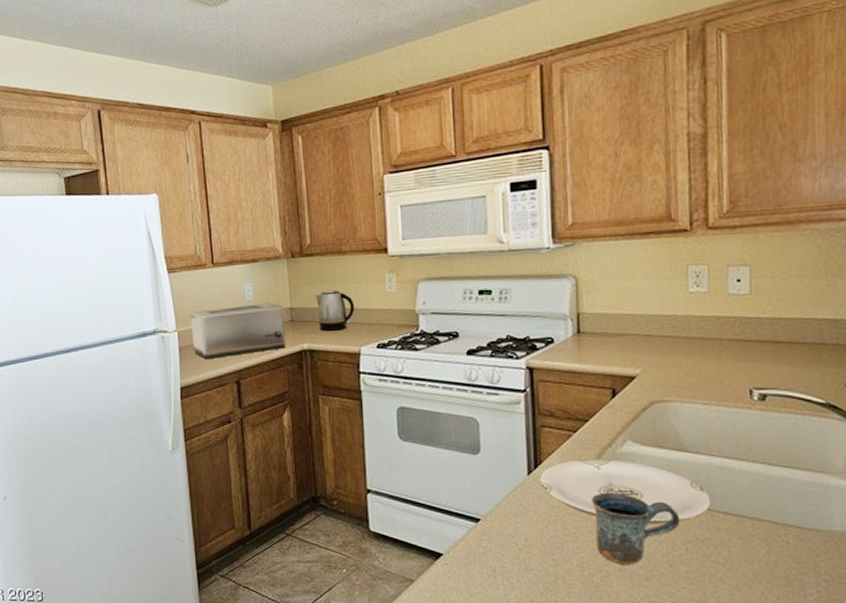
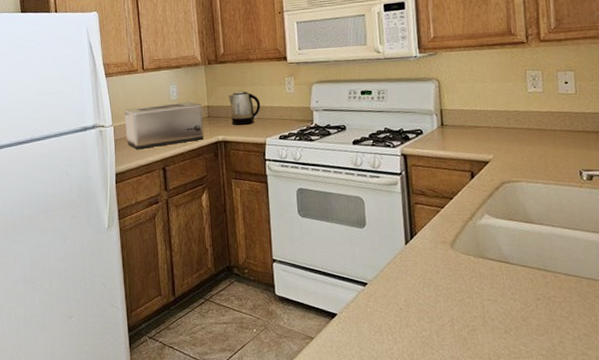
plate: present [539,459,711,524] -> none [415,230,554,285]
mug: present [590,492,680,564] -> none [457,258,530,320]

